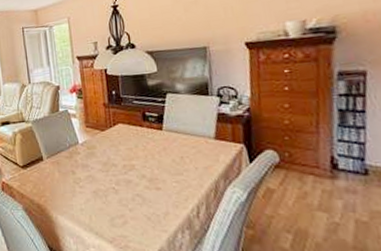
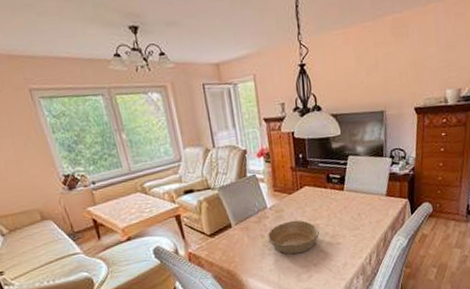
bowl: none [78,158,136,195] -> present [267,220,320,255]

